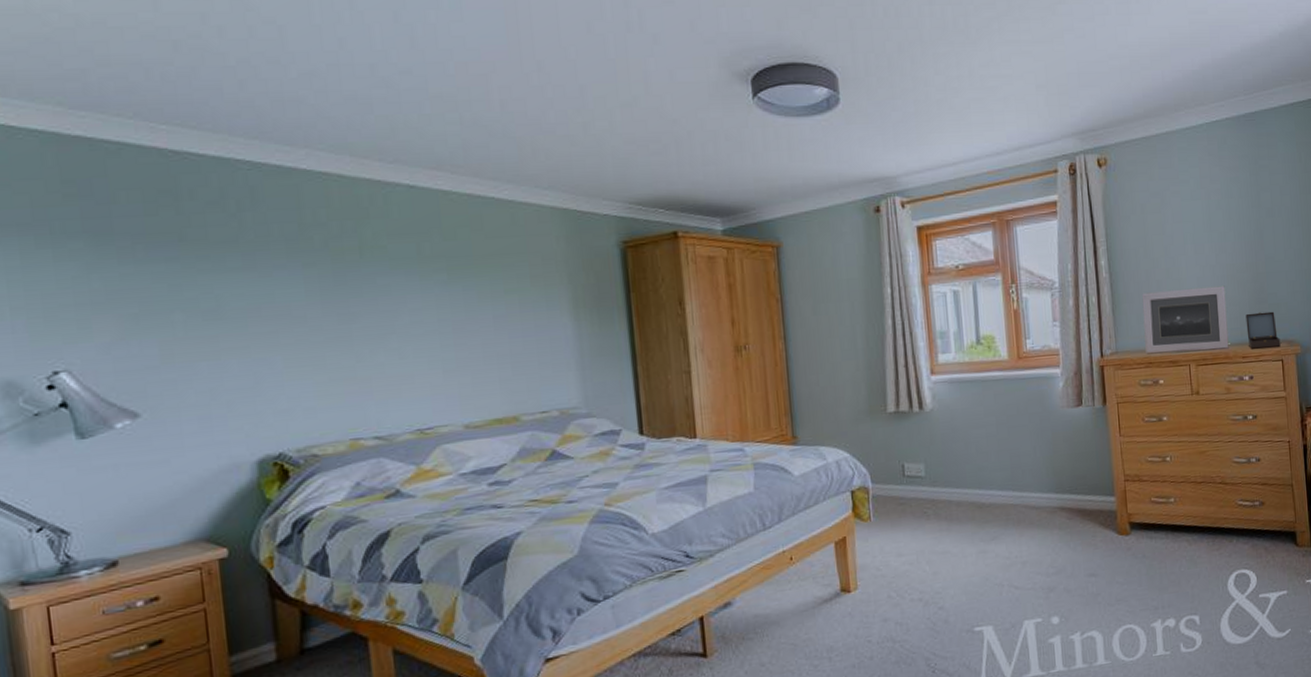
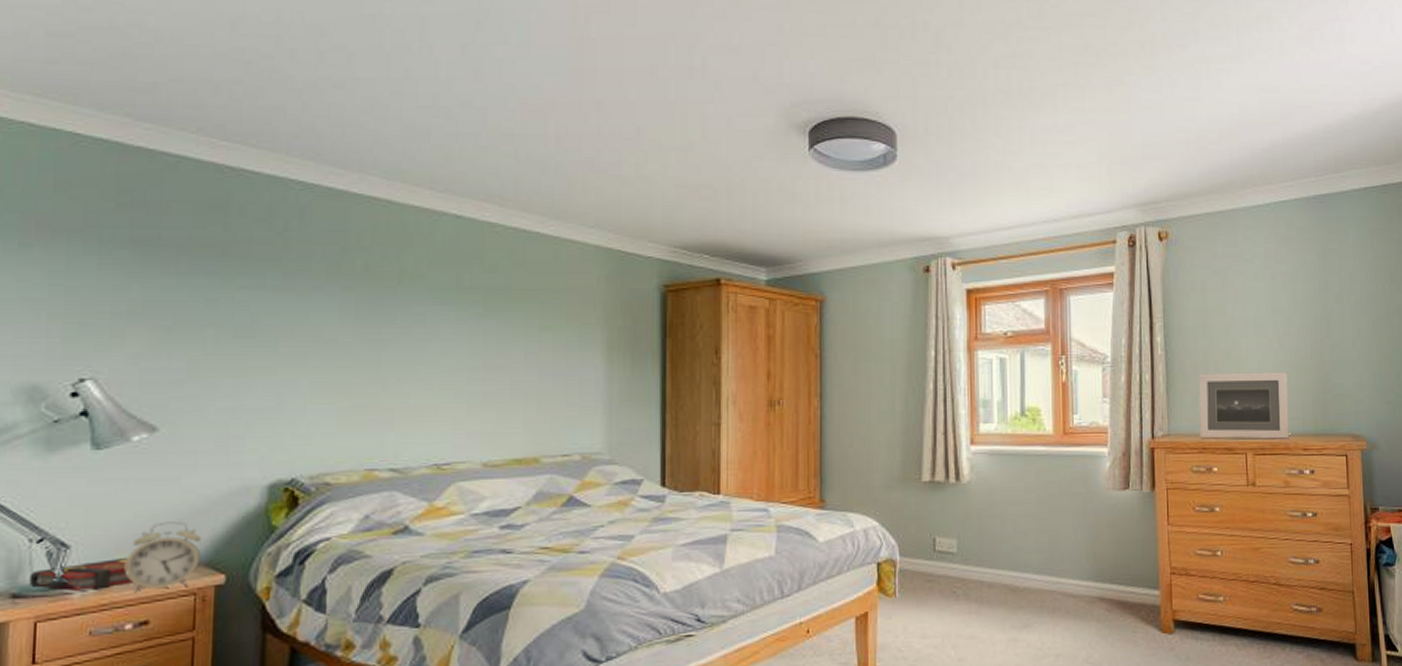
book: none [34,539,139,576] -> present [29,557,134,592]
alarm clock: none [126,501,202,571] -> present [124,521,202,592]
jewelry box: present [1245,311,1281,350] -> none [1308,402,1345,443]

